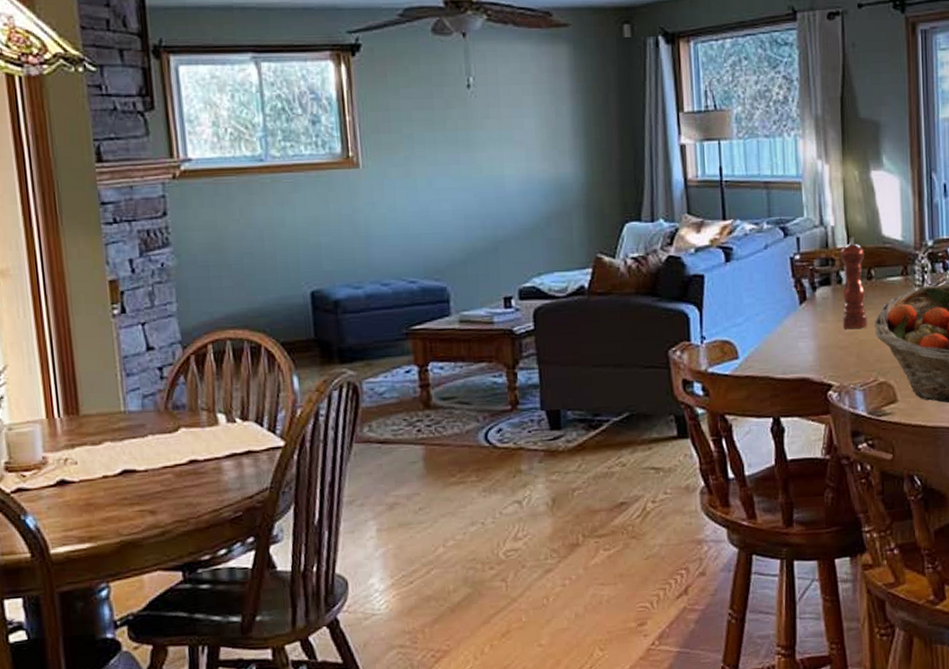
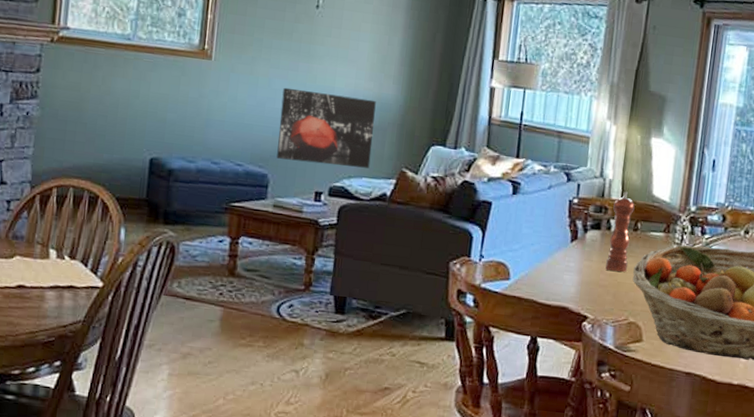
wall art: none [446,182,560,267] -> present [277,87,376,169]

